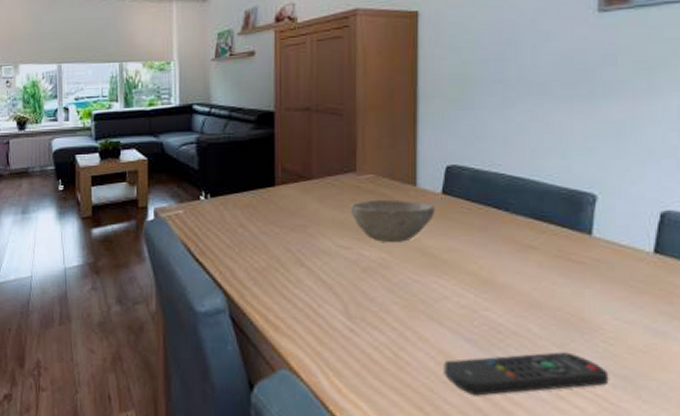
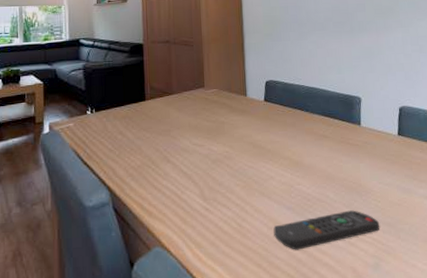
bowl: present [350,199,436,243] -> none [201,107,261,140]

